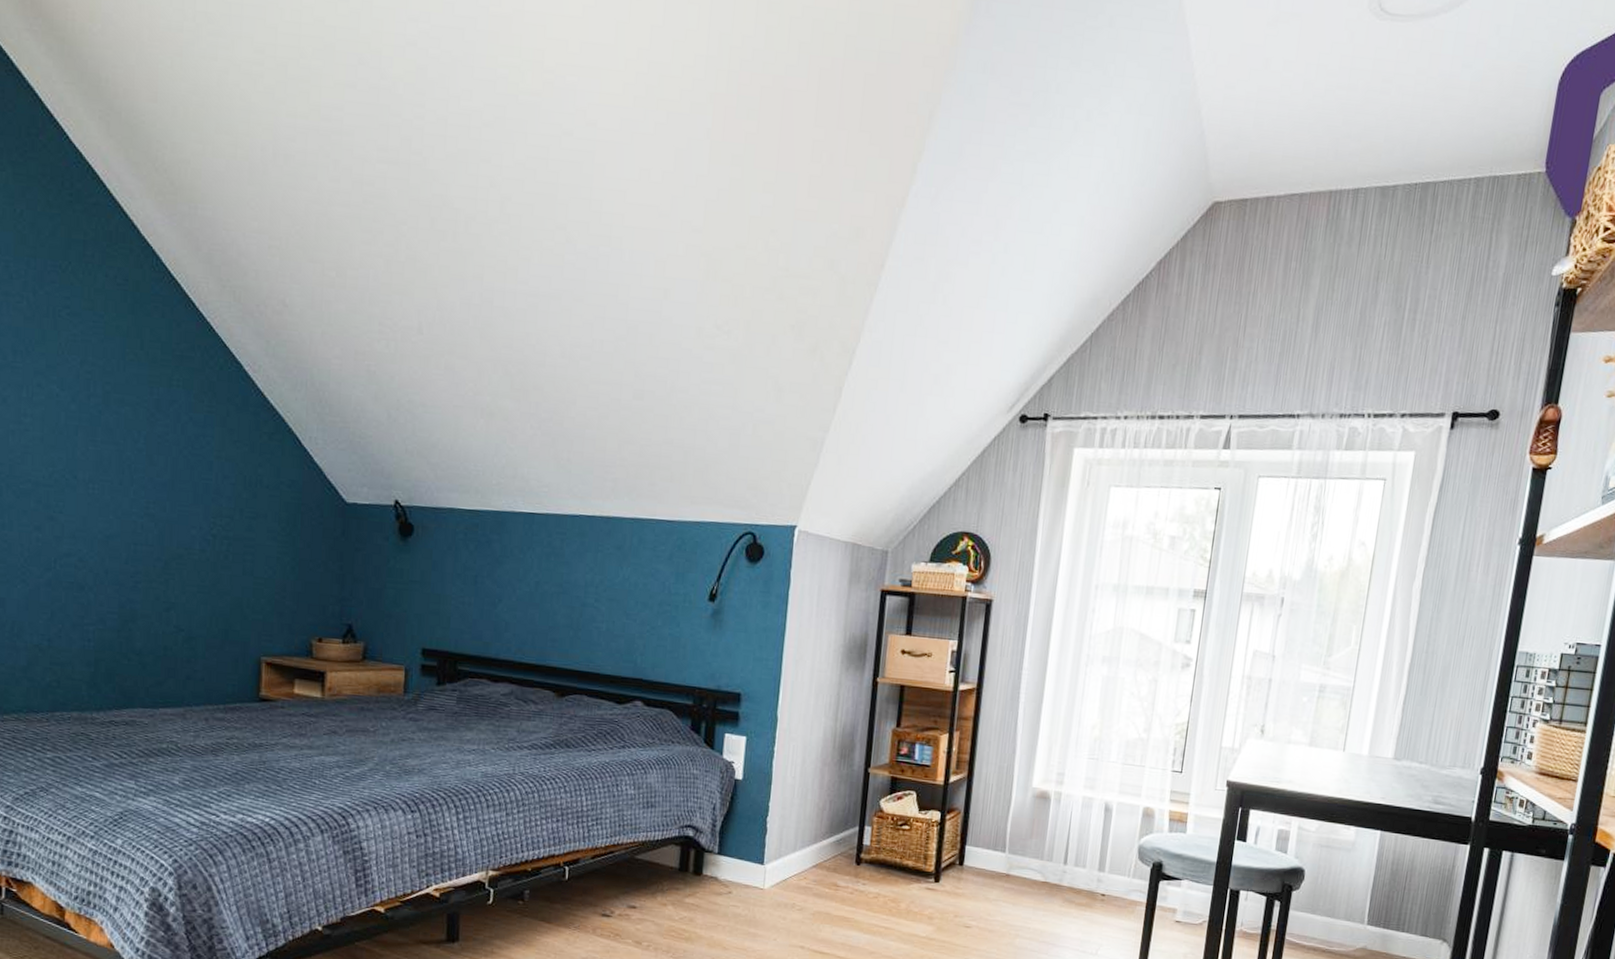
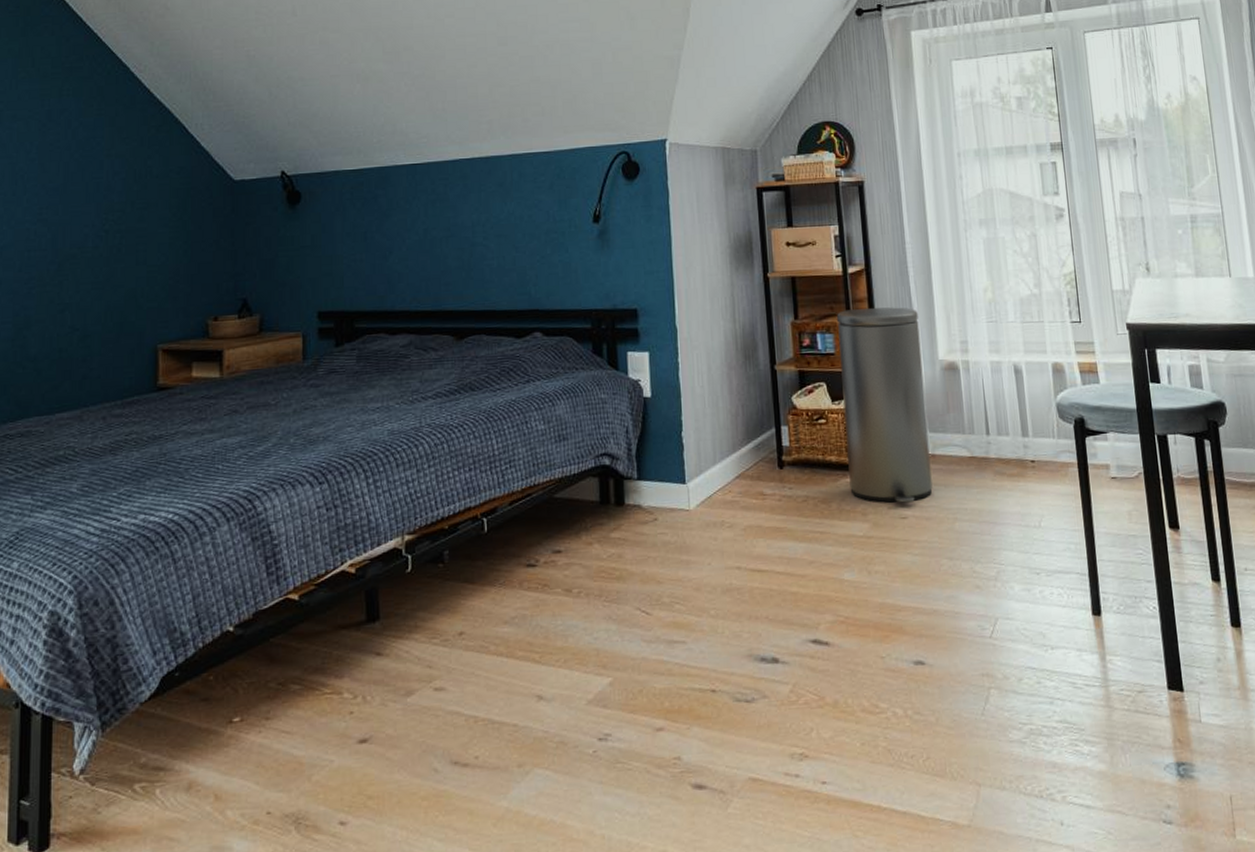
pedal bin: none [921,725,1021,914] -> present [837,307,933,503]

